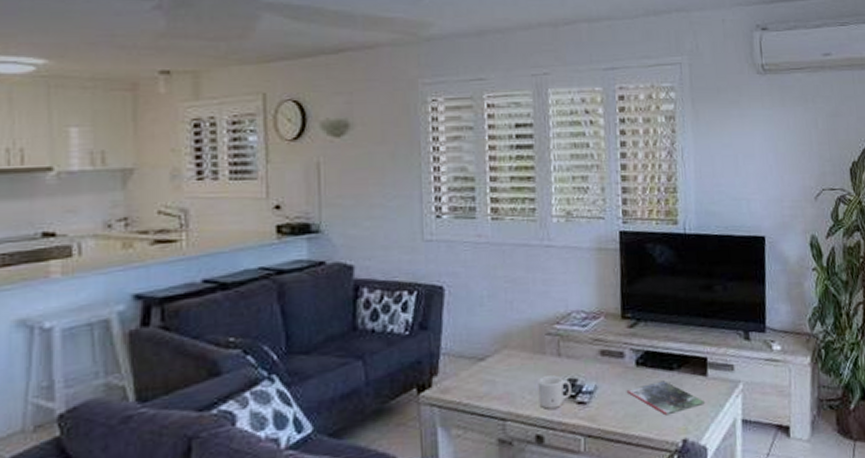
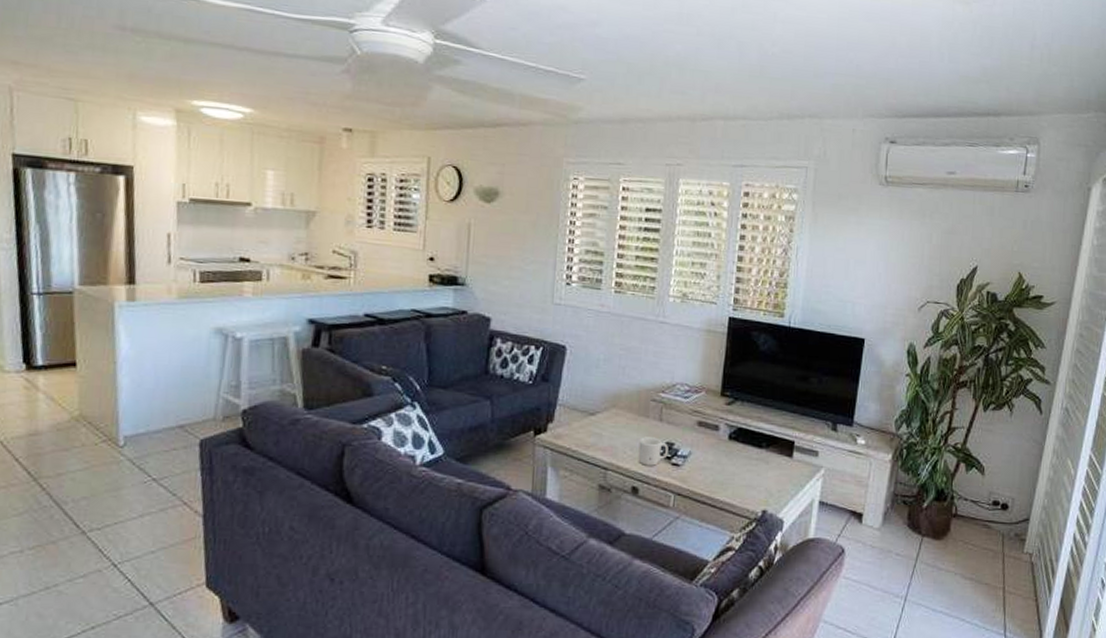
magazine: present [627,380,705,416] -> none [718,456,787,487]

